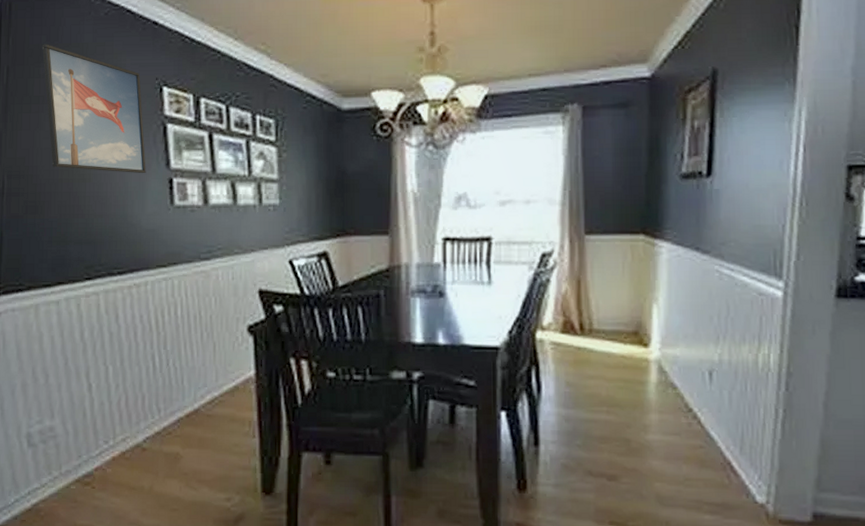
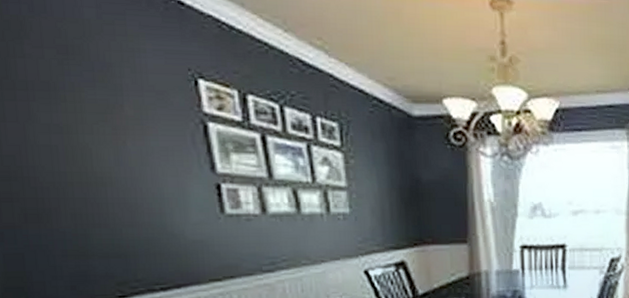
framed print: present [42,44,146,174] -> none [24,15,186,178]

